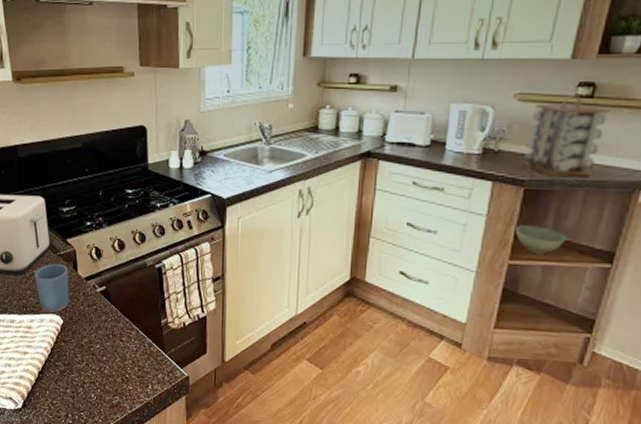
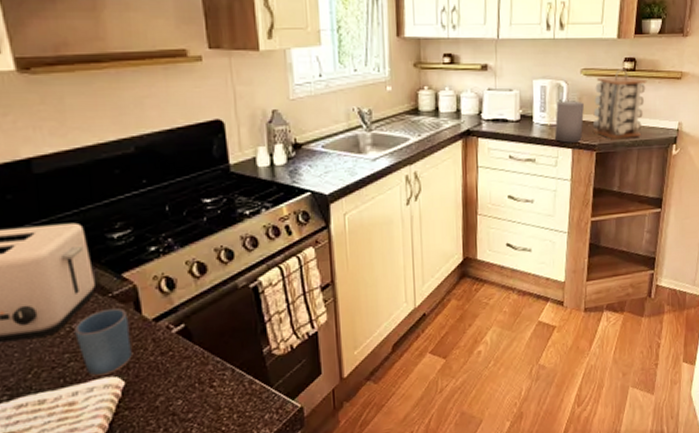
canister: none [470,128,514,175] -> present [554,100,584,143]
bowl: present [515,225,567,255] -> none [593,184,630,209]

